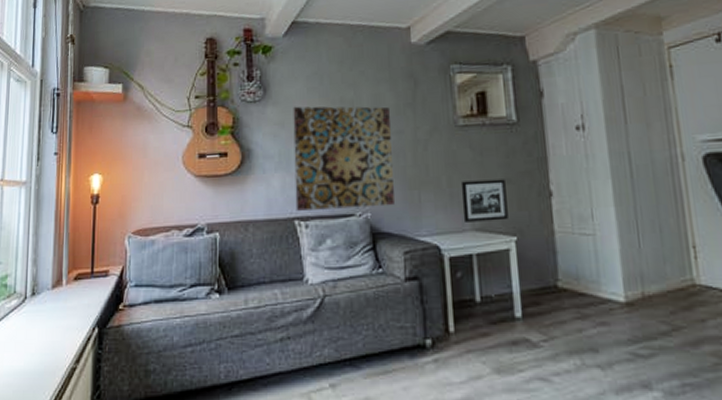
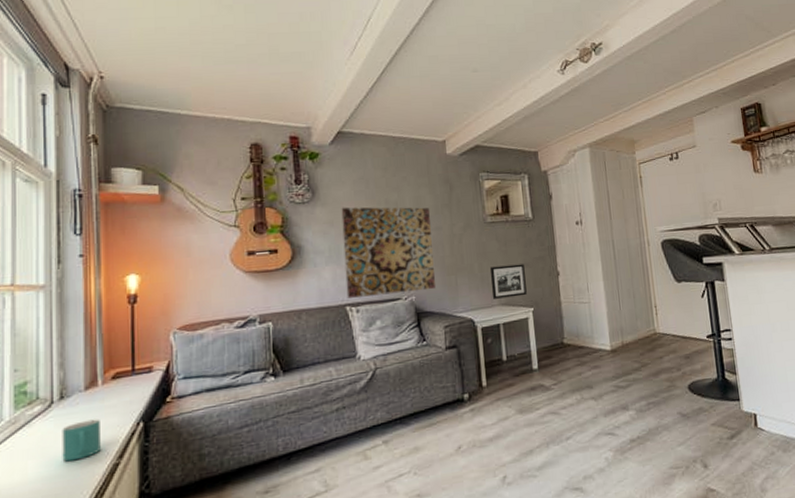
mug: none [30,319,62,359] -> present [62,419,101,462]

